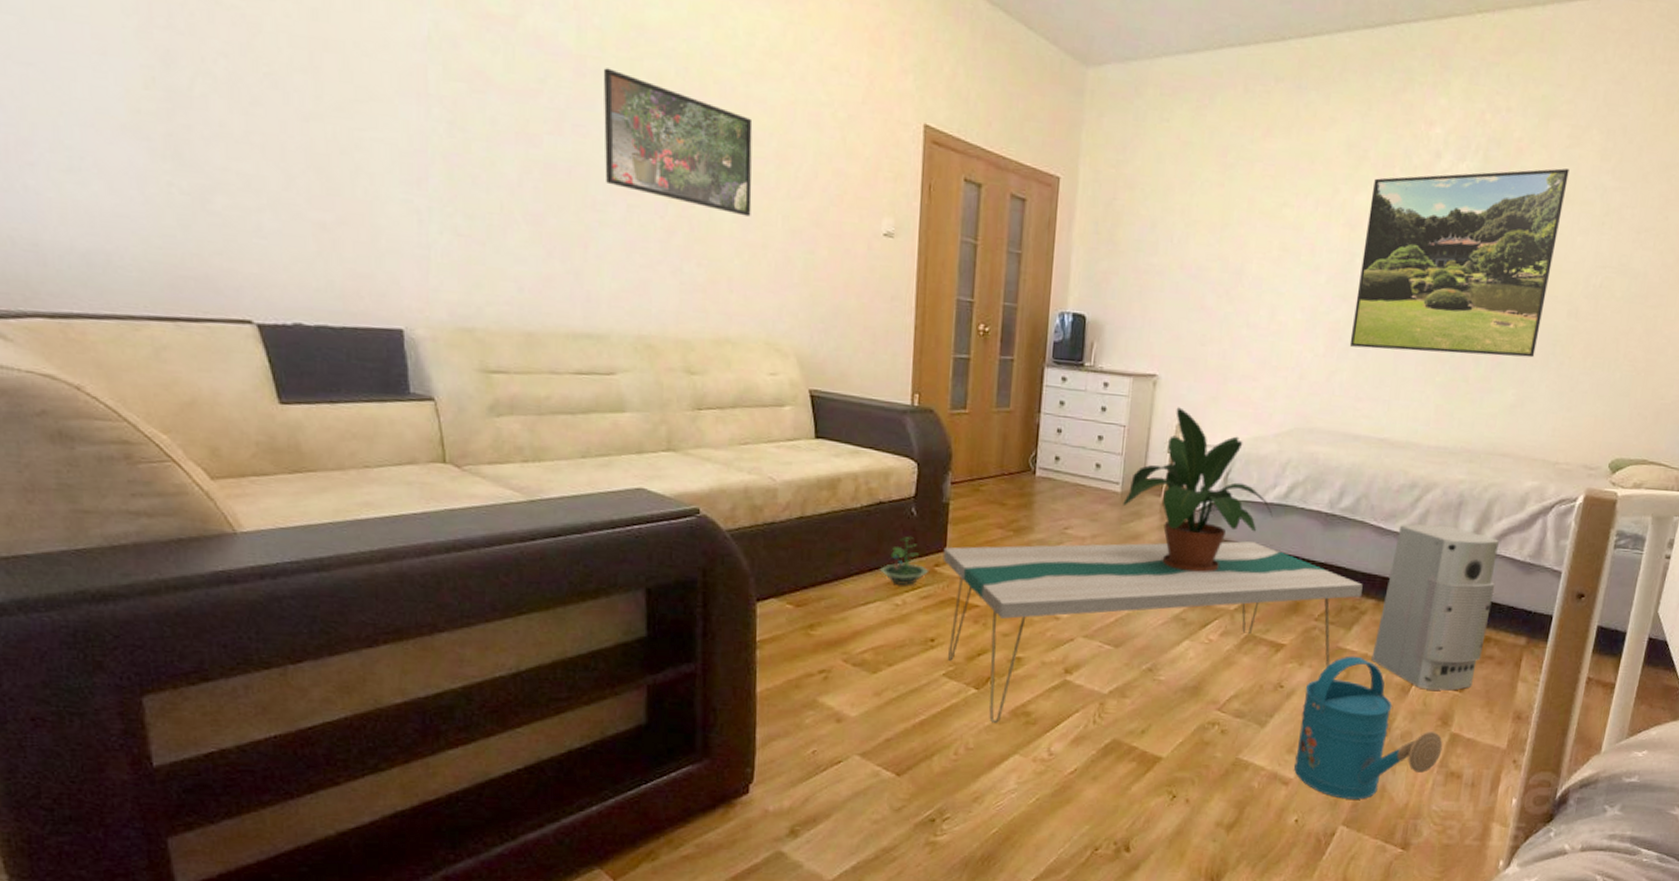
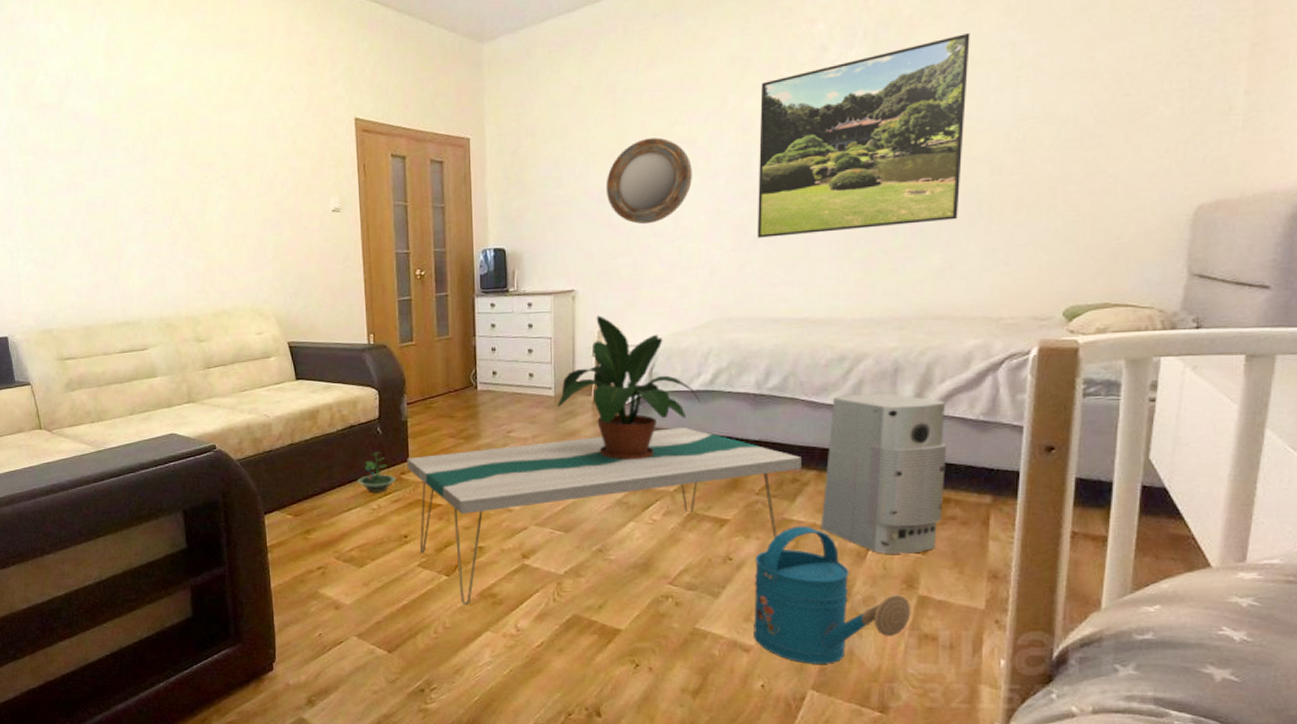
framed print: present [603,68,753,217] -> none [120,125,232,216]
home mirror: none [1203,216,1295,313] -> present [605,137,692,225]

